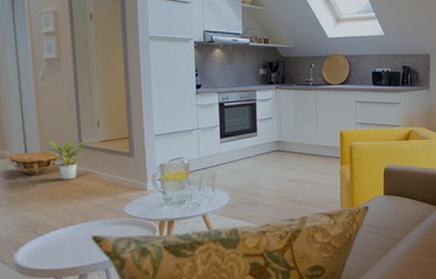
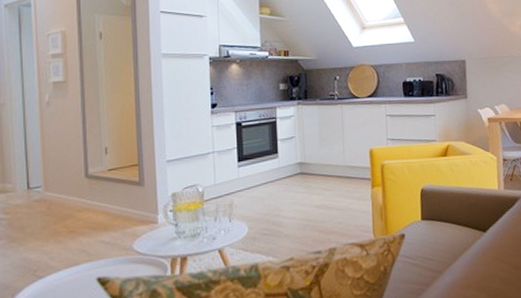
basket: present [8,151,59,175] -> none [9,183,63,210]
potted plant: present [40,140,87,180] -> none [44,170,94,215]

